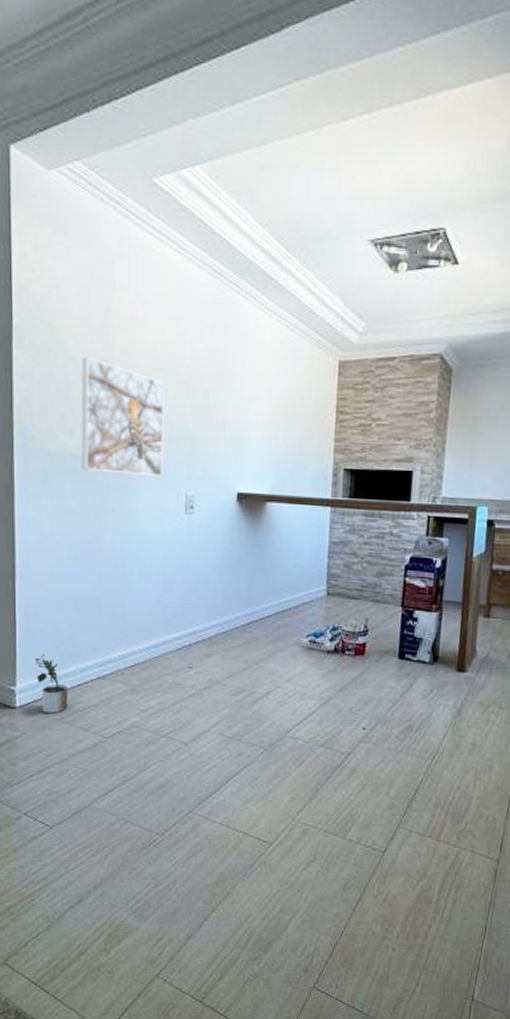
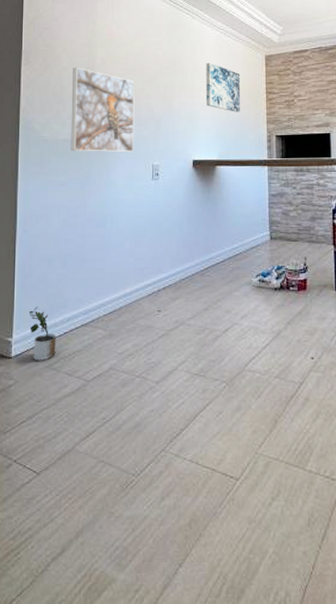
wall art: none [258,364,305,435] -> present [206,62,241,112]

